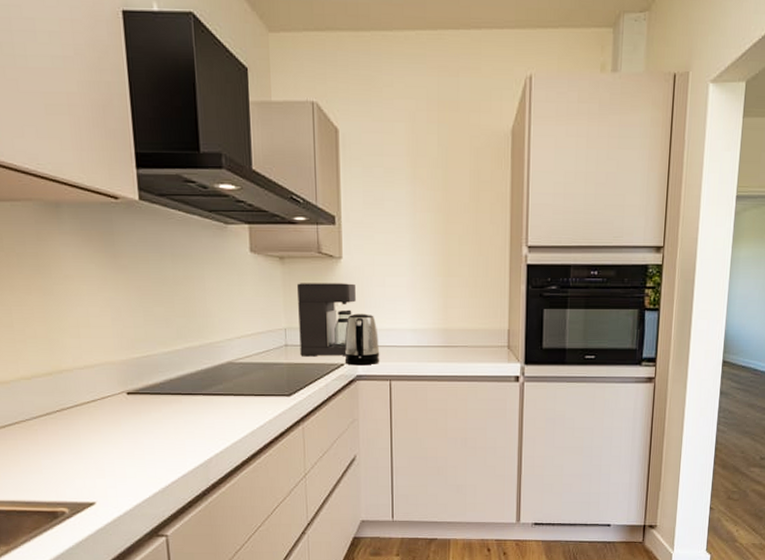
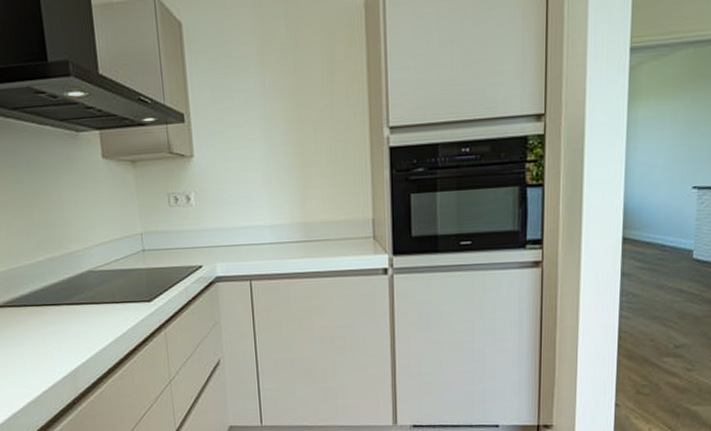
coffee maker: present [297,283,356,357] -> none [150,182,210,261]
kettle: present [344,313,380,366] -> none [201,212,239,267]

